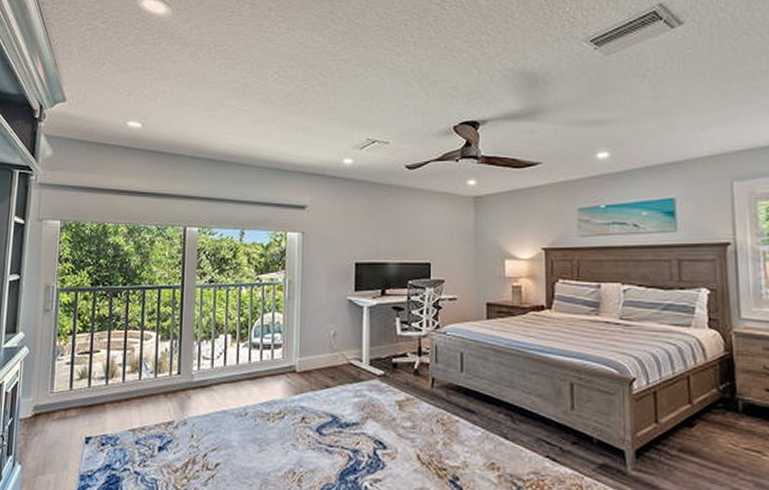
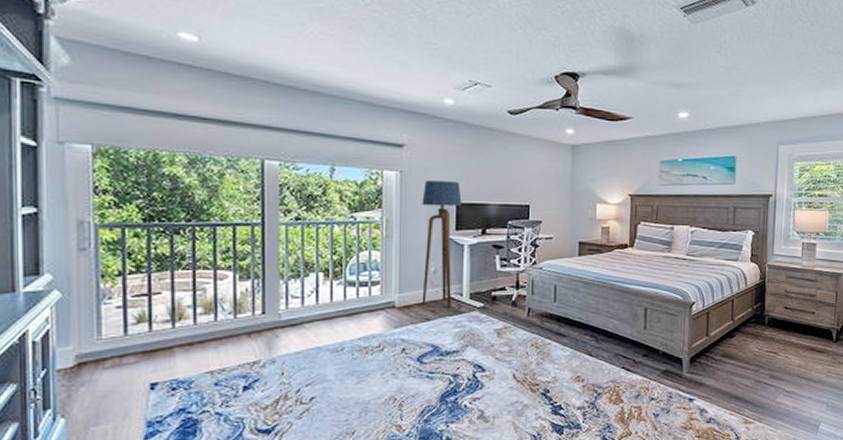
floor lamp: none [321,240,361,375] -> present [422,180,462,308]

